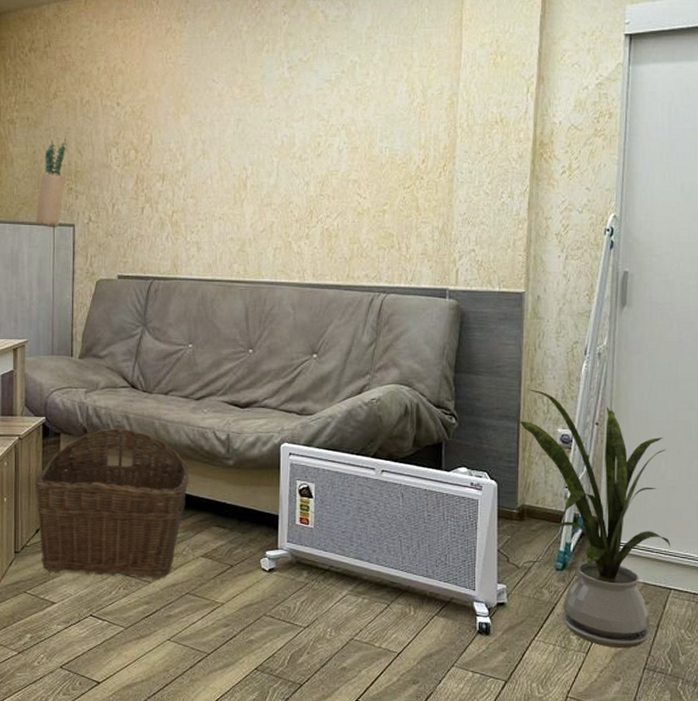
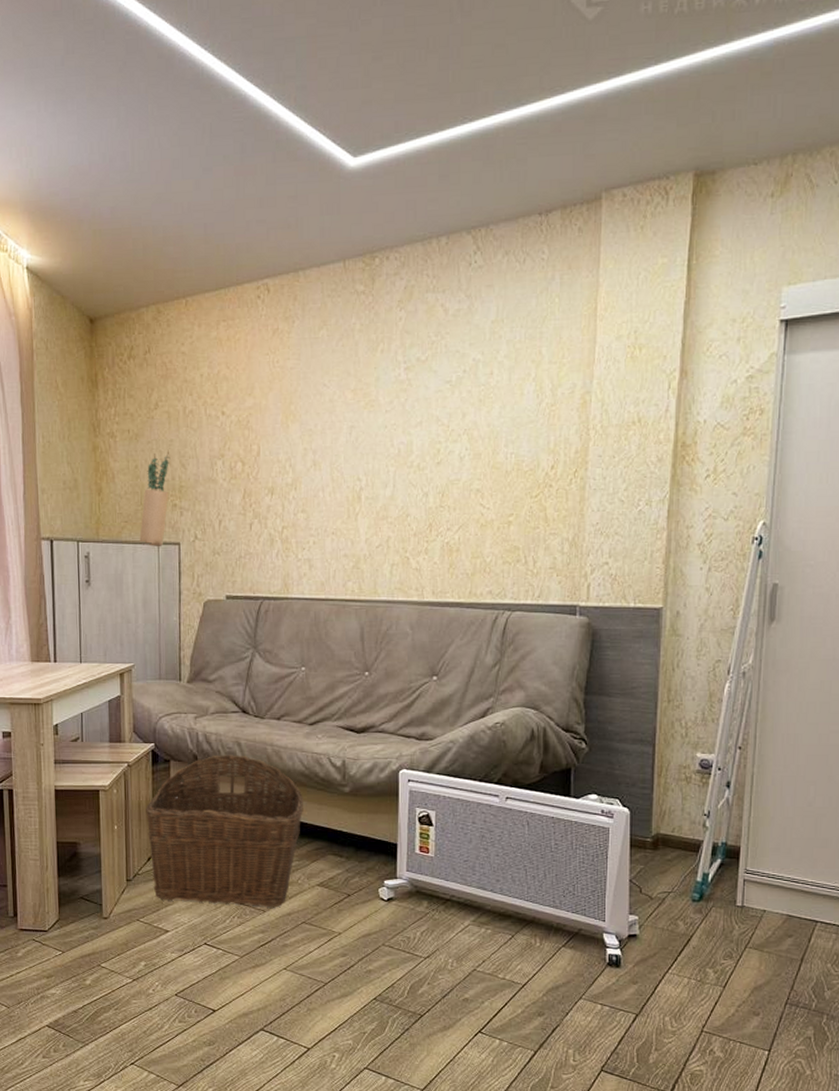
house plant: present [519,389,671,649] -> none [654,711,818,983]

